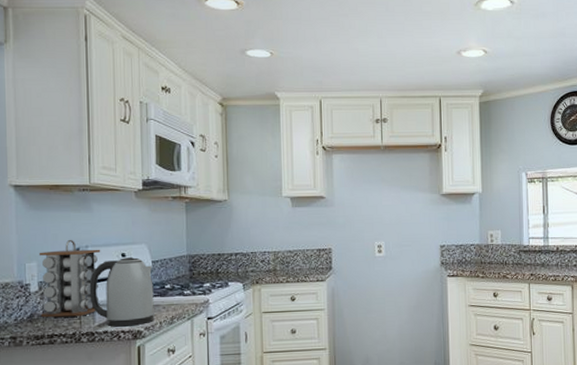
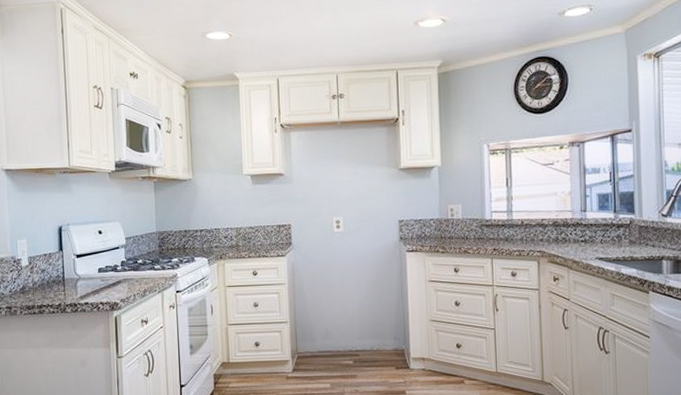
spice rack: present [38,239,103,318] -> none [27,218,83,291]
kettle: present [89,257,155,327] -> none [71,234,129,299]

